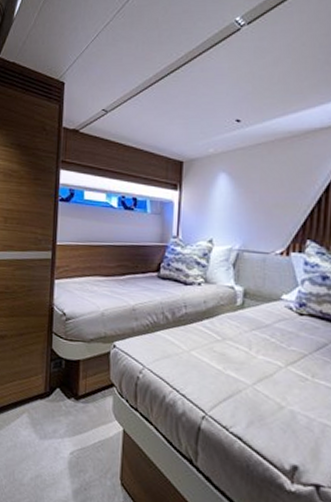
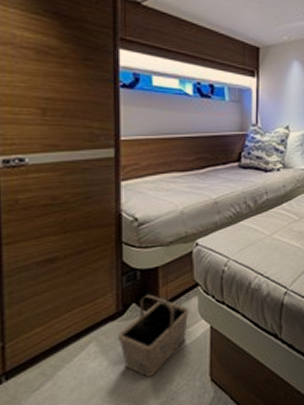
basket: none [44,383,105,461] -> present [118,294,190,378]

